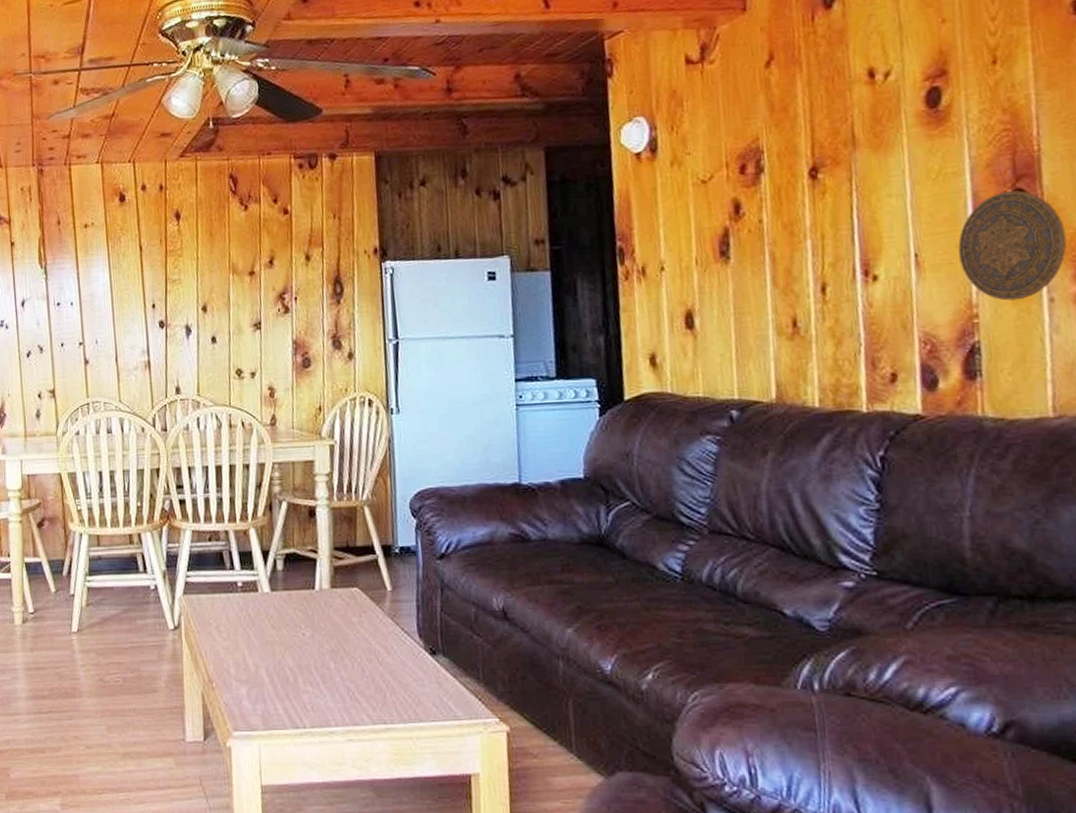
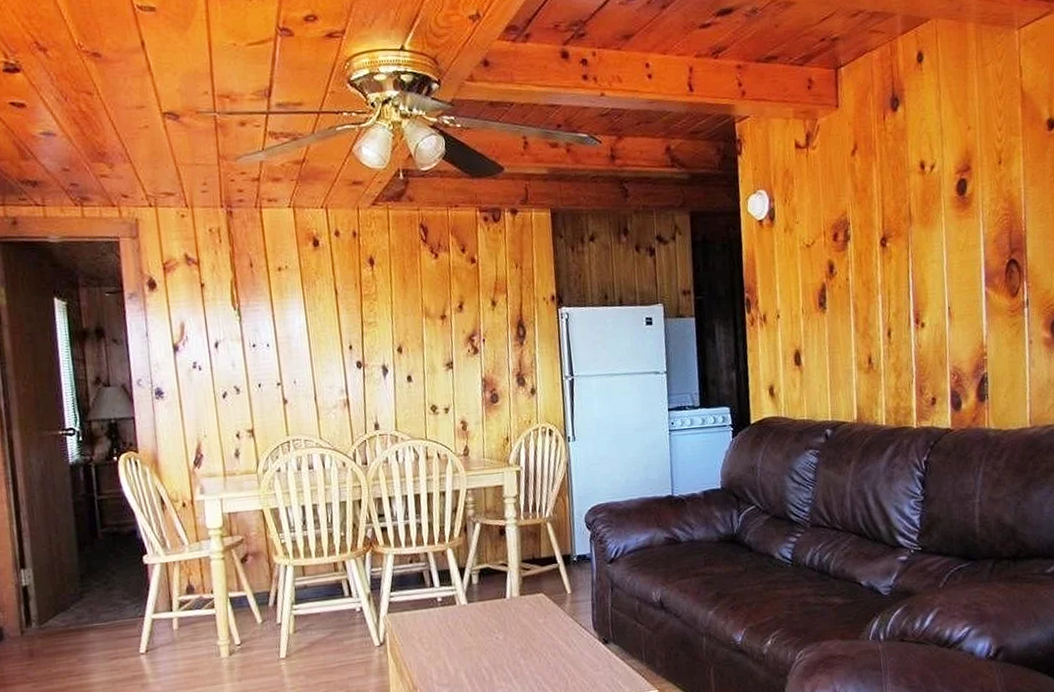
decorative plate: present [958,190,1067,301] -> none [975,260,1041,343]

